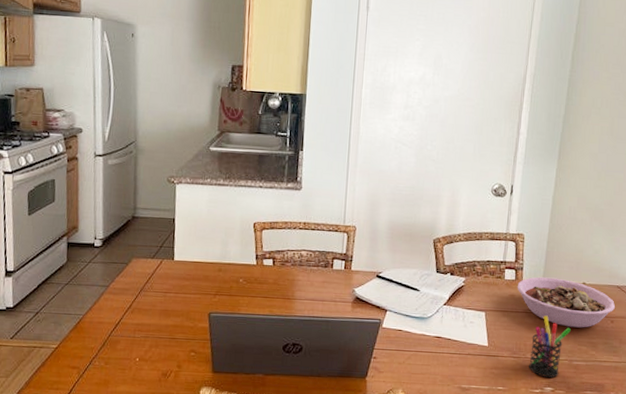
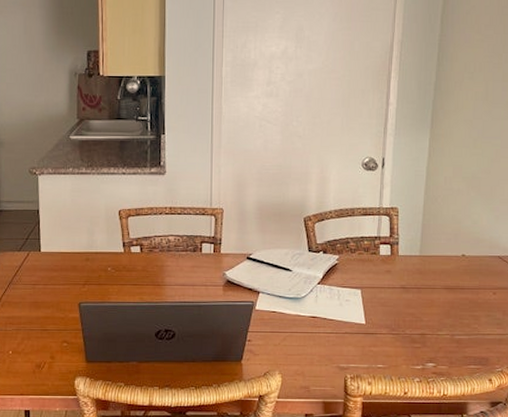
bowl: present [517,277,615,328] -> none [393,251,497,301]
pen holder: present [529,315,571,378] -> none [409,290,451,353]

